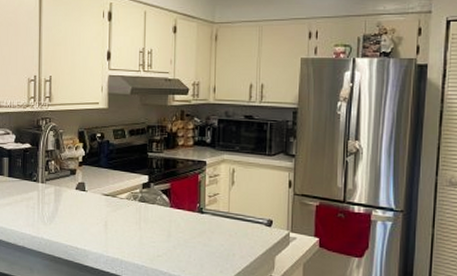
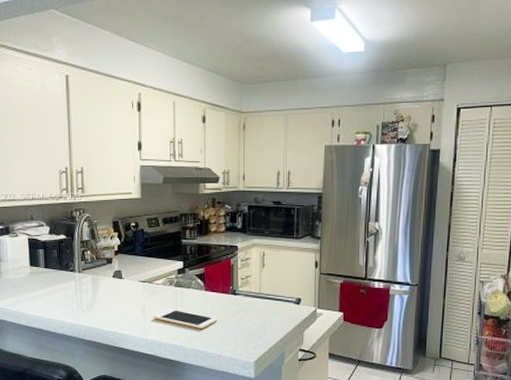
cell phone: none [115,225,183,248] -> present [153,309,218,329]

